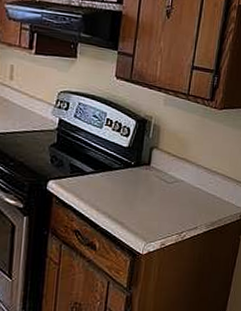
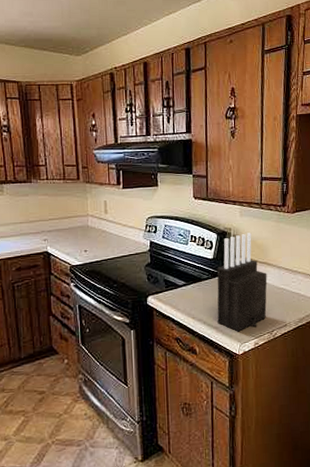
knife block: none [123,124,184,230] -> present [217,233,267,332]

